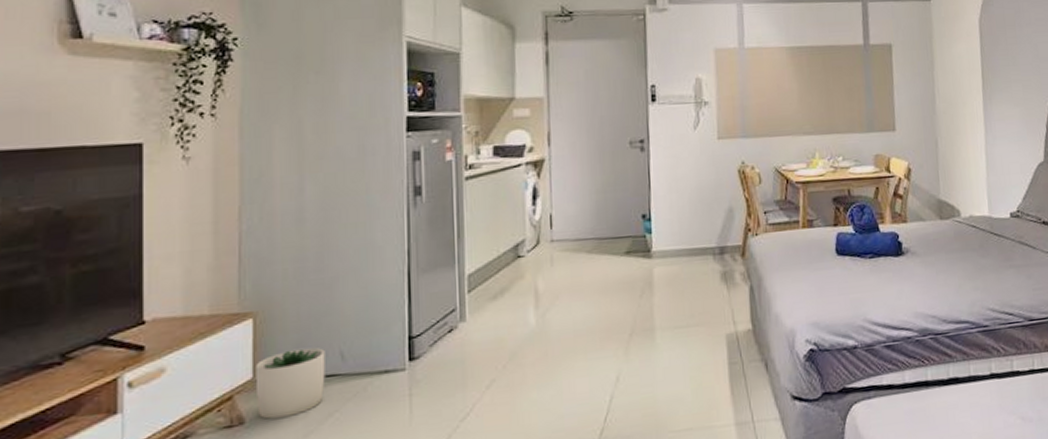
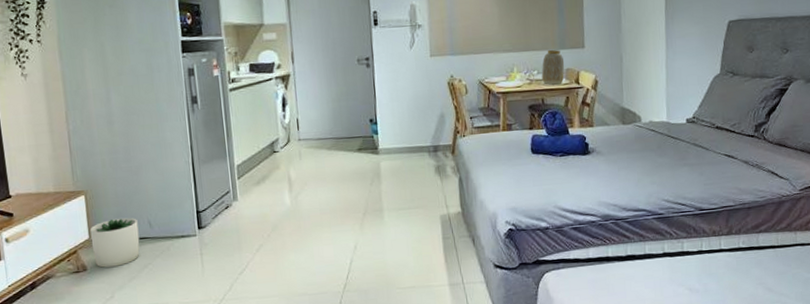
vase: none [847,132,874,174] -> present [541,49,565,86]

